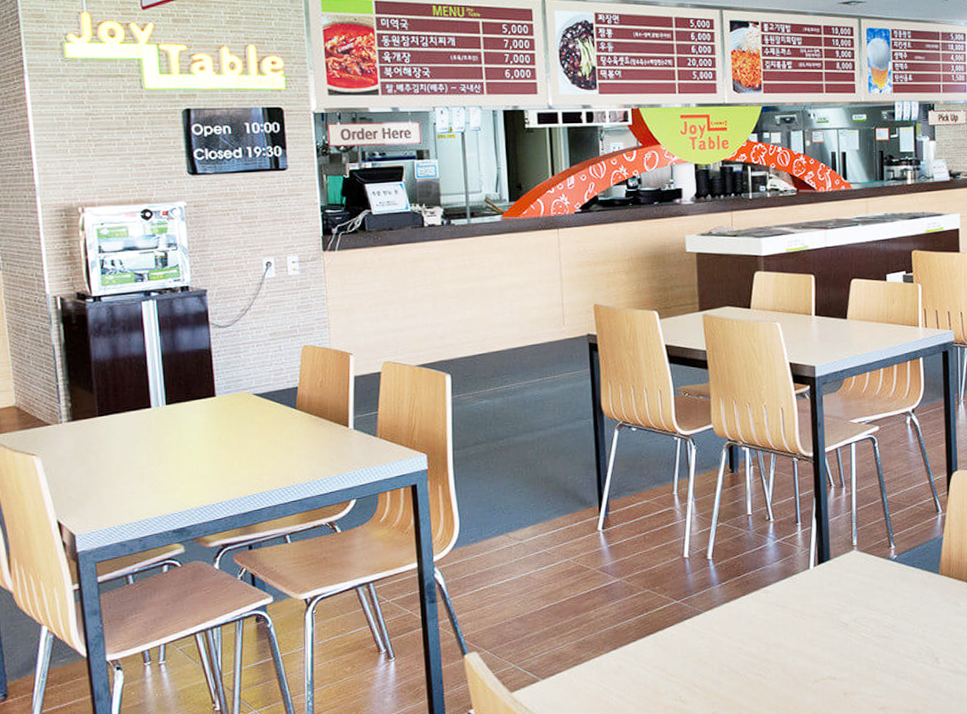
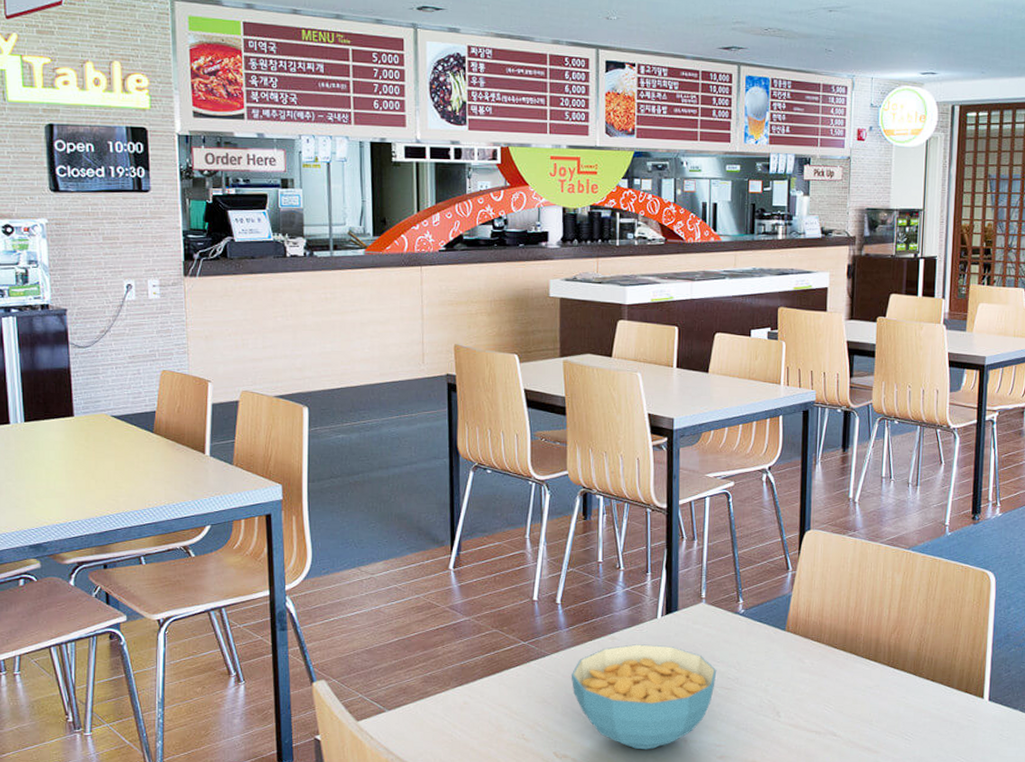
cereal bowl: none [725,596,873,705] -> present [571,644,717,750]

